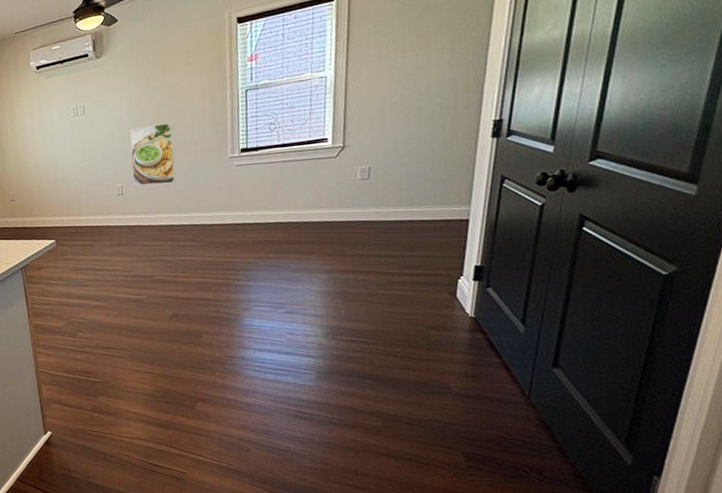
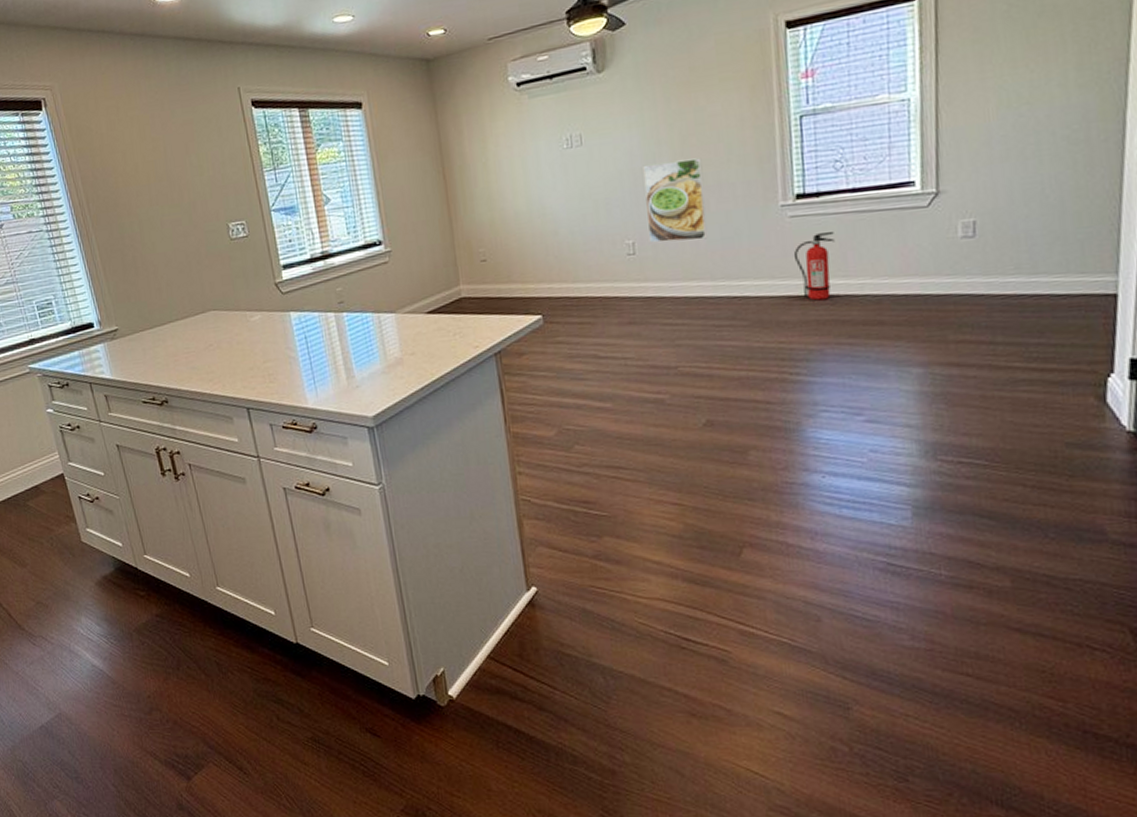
fire extinguisher: none [238,176,268,227] -> present [793,232,835,301]

